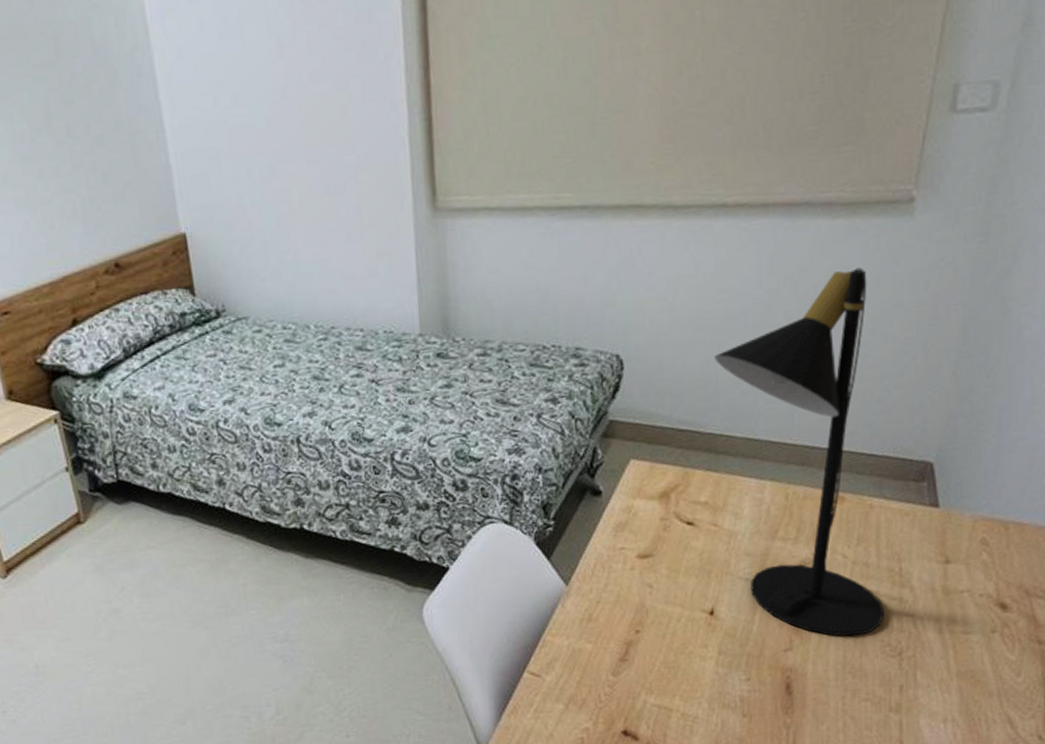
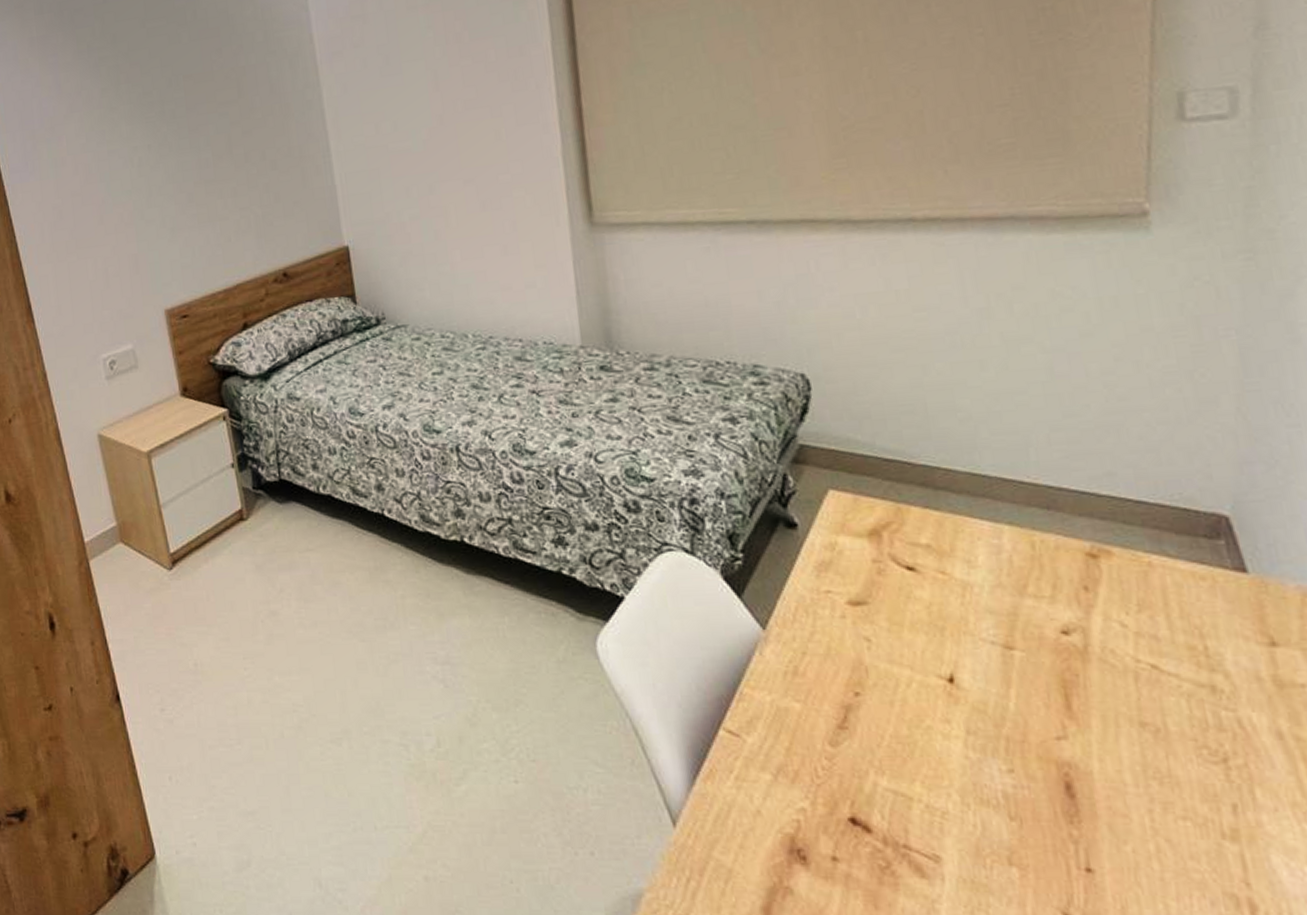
table lamp: present [715,267,885,637] -> none [919,286,1193,730]

